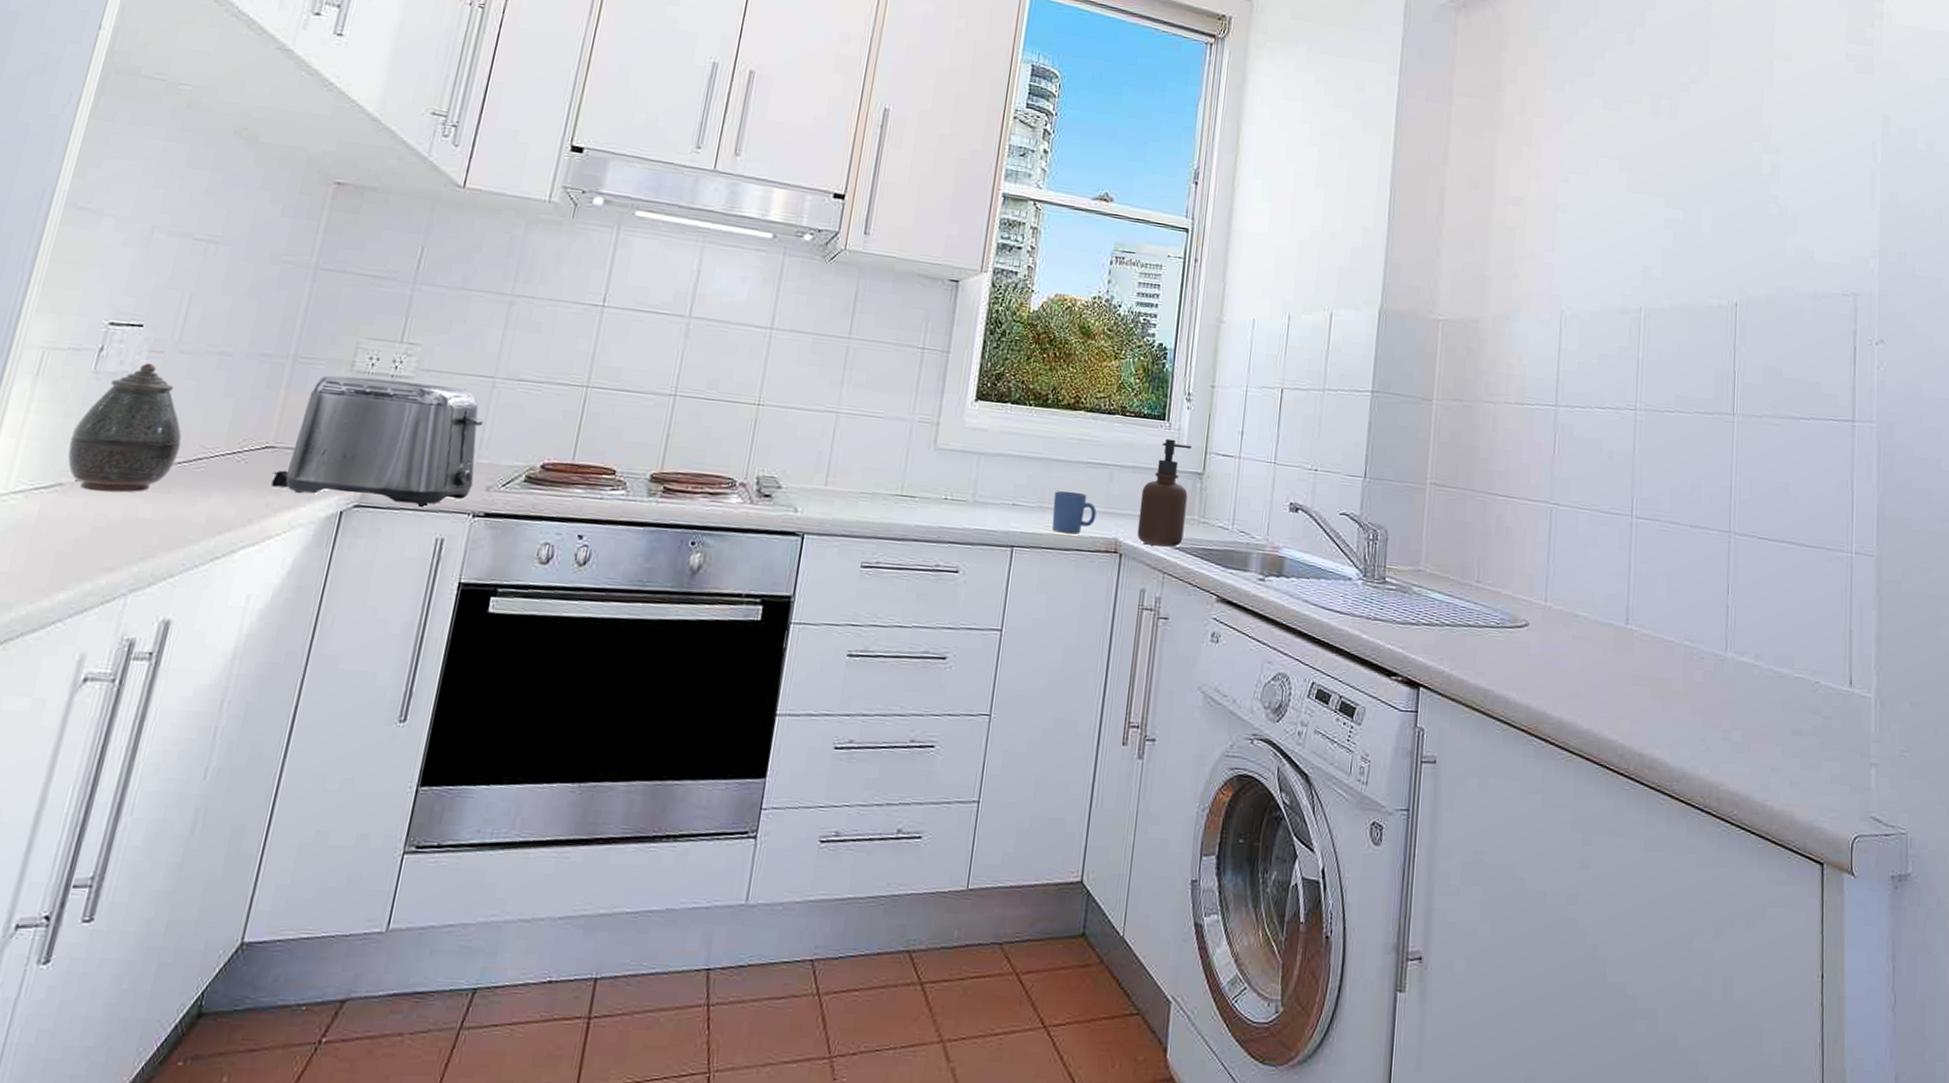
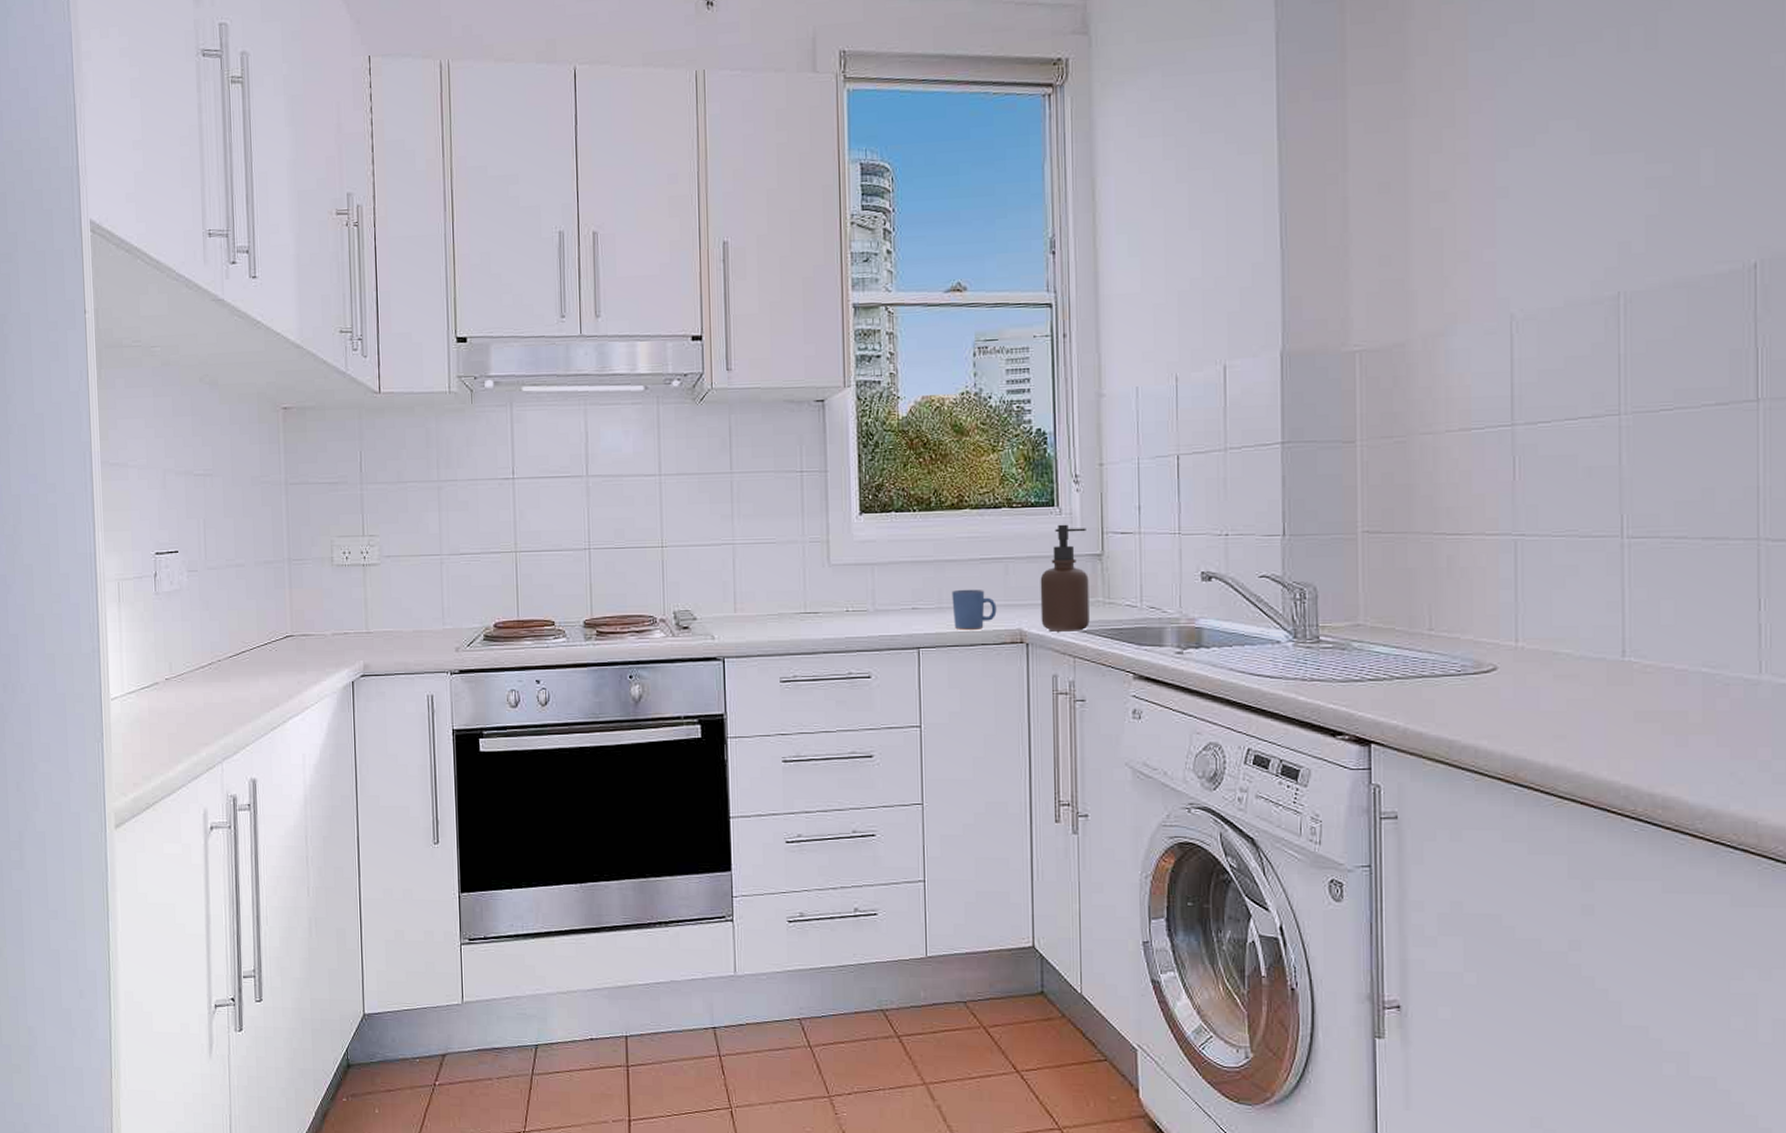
decorative jar: present [68,363,182,493] -> none [154,581,228,686]
toaster: present [270,375,484,505] -> none [296,568,445,671]

